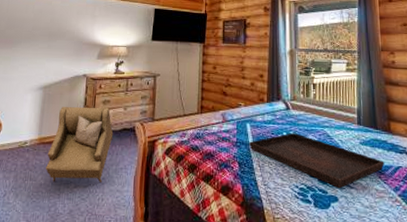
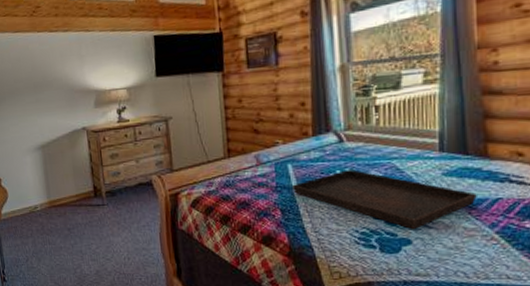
armchair: present [46,107,114,183] -> none [61,162,129,245]

